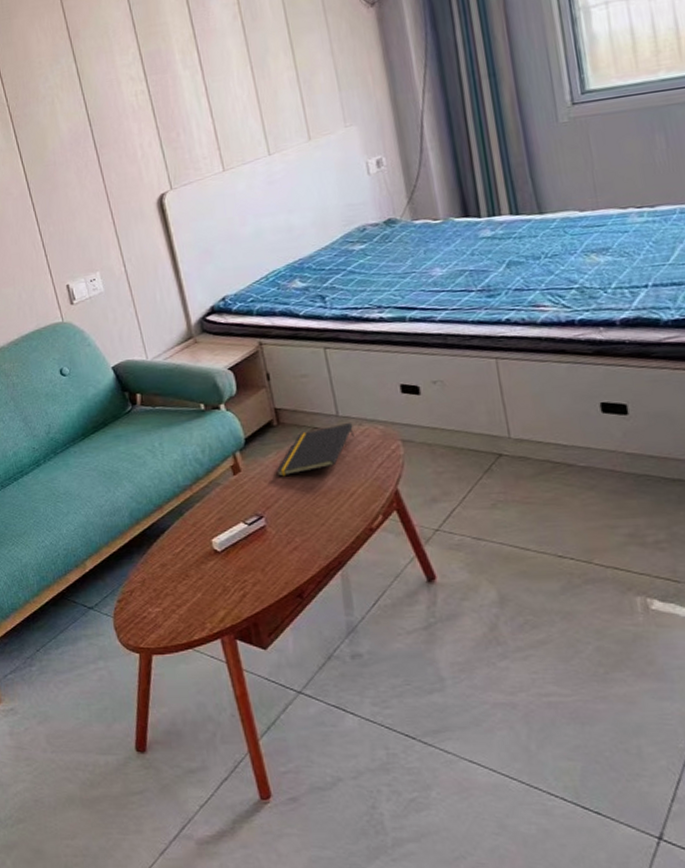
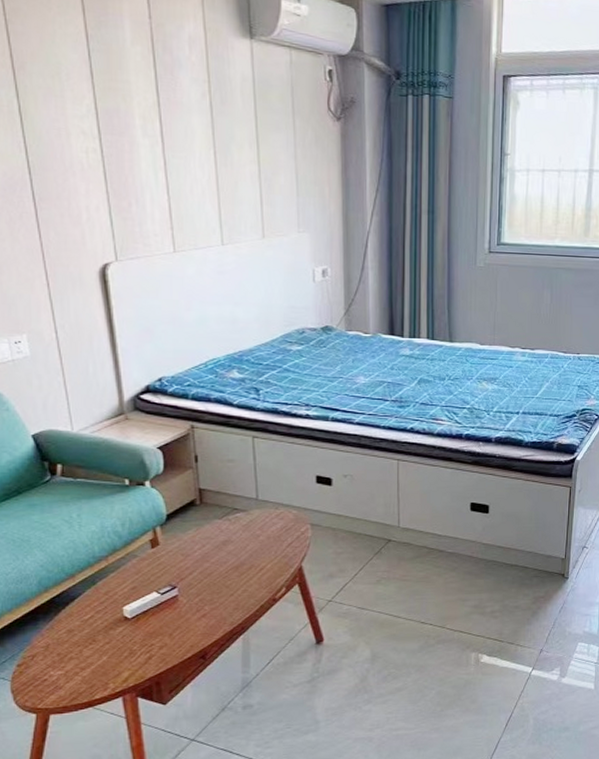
notepad: present [276,422,354,477] -> none [194,505,270,552]

